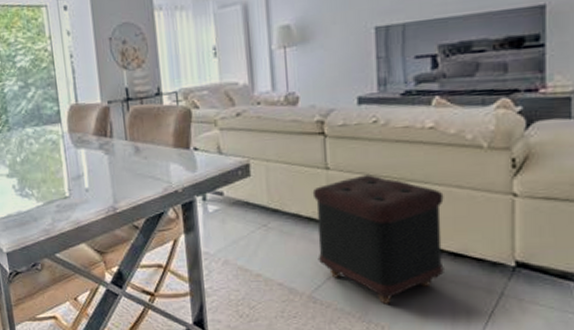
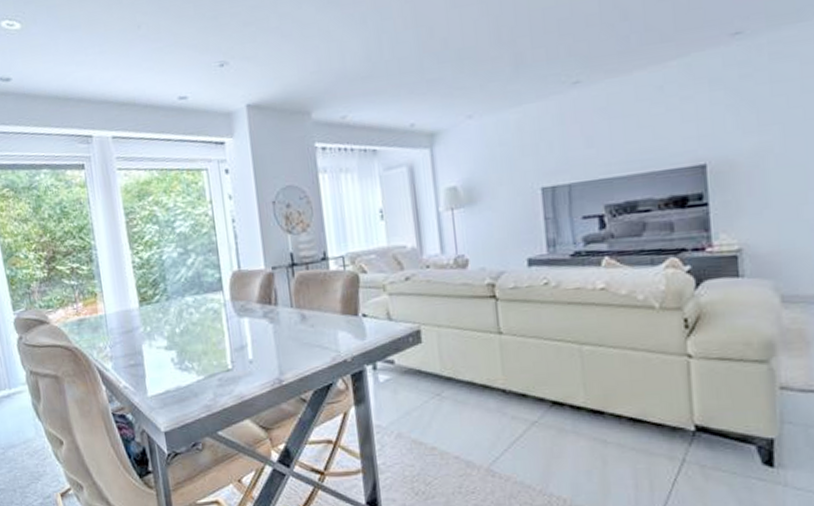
ottoman: present [312,174,444,304] -> none [486,338,624,475]

